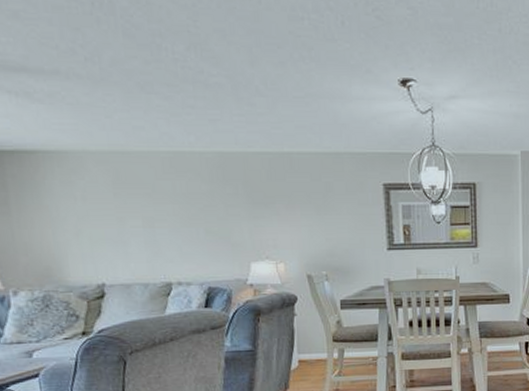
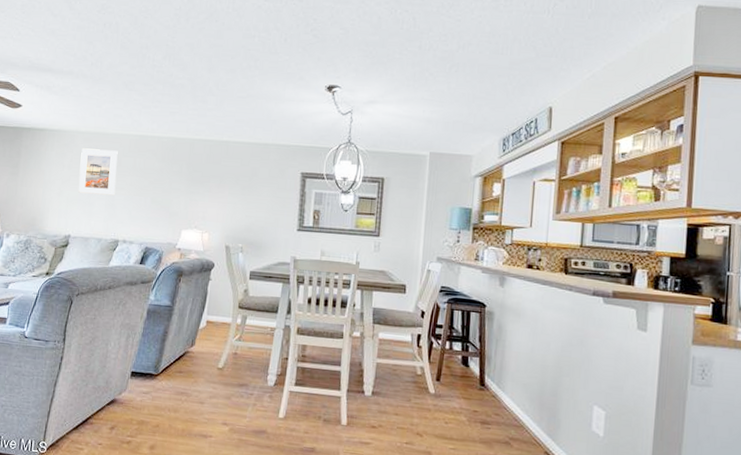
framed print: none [96,173,155,230] -> present [78,148,118,196]

